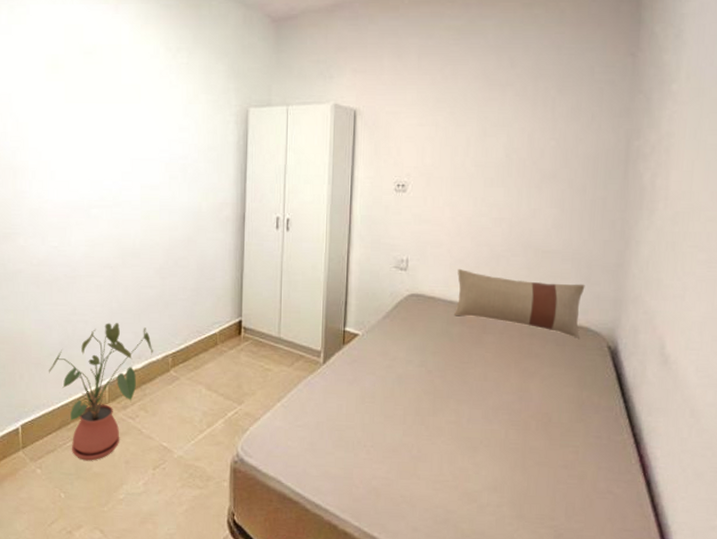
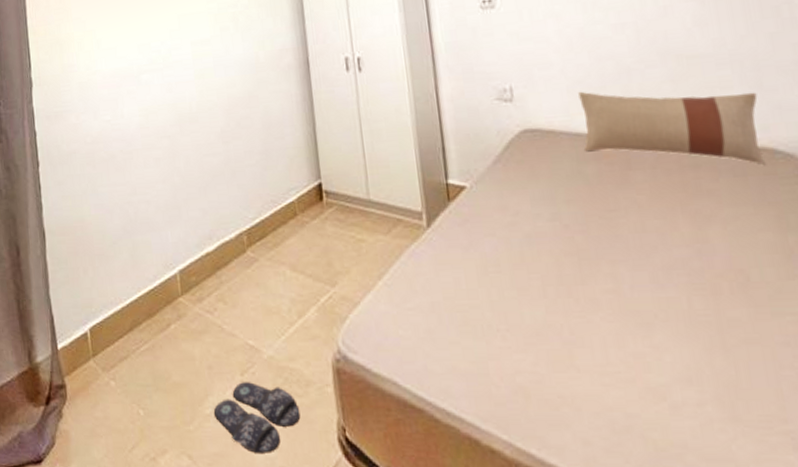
house plant: present [49,323,153,461] -> none [113,200,225,368]
slippers: none [126,475,199,530] -> present [213,382,301,453]

